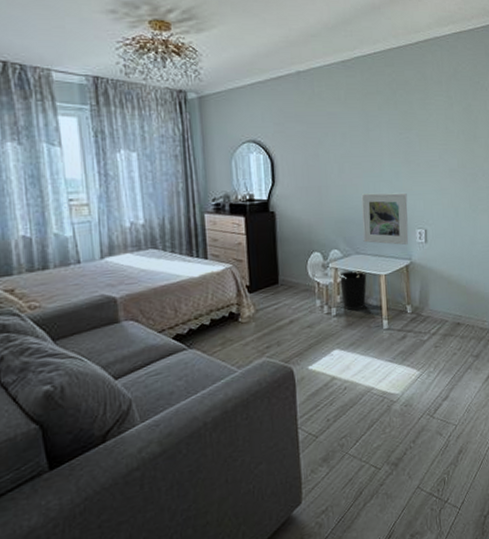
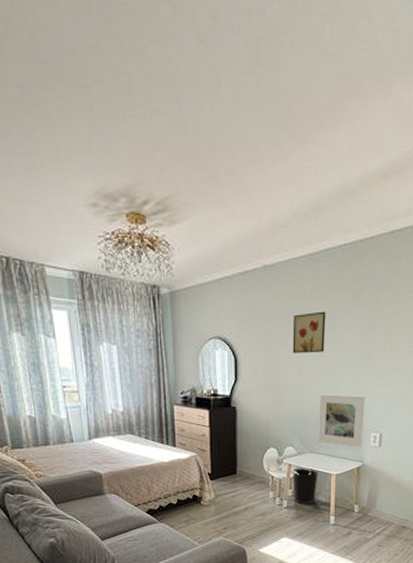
wall art: none [329,114,363,155] -> present [292,311,326,353]

